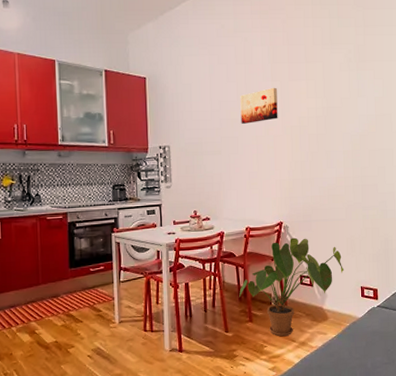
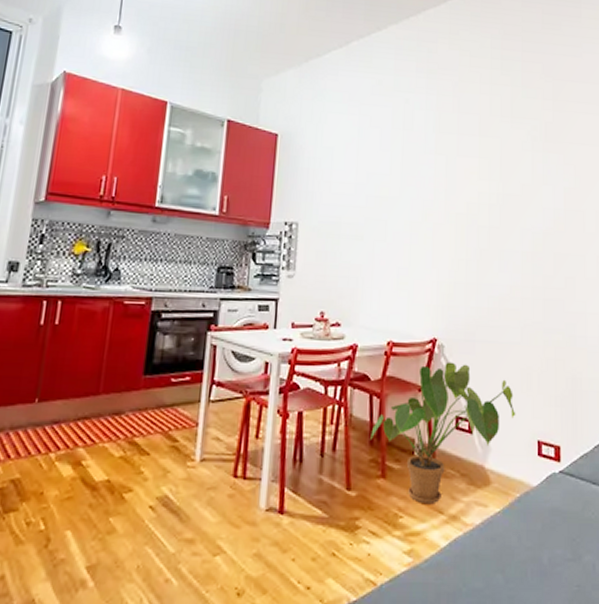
wall art: present [240,87,278,124] -> none [392,162,441,205]

